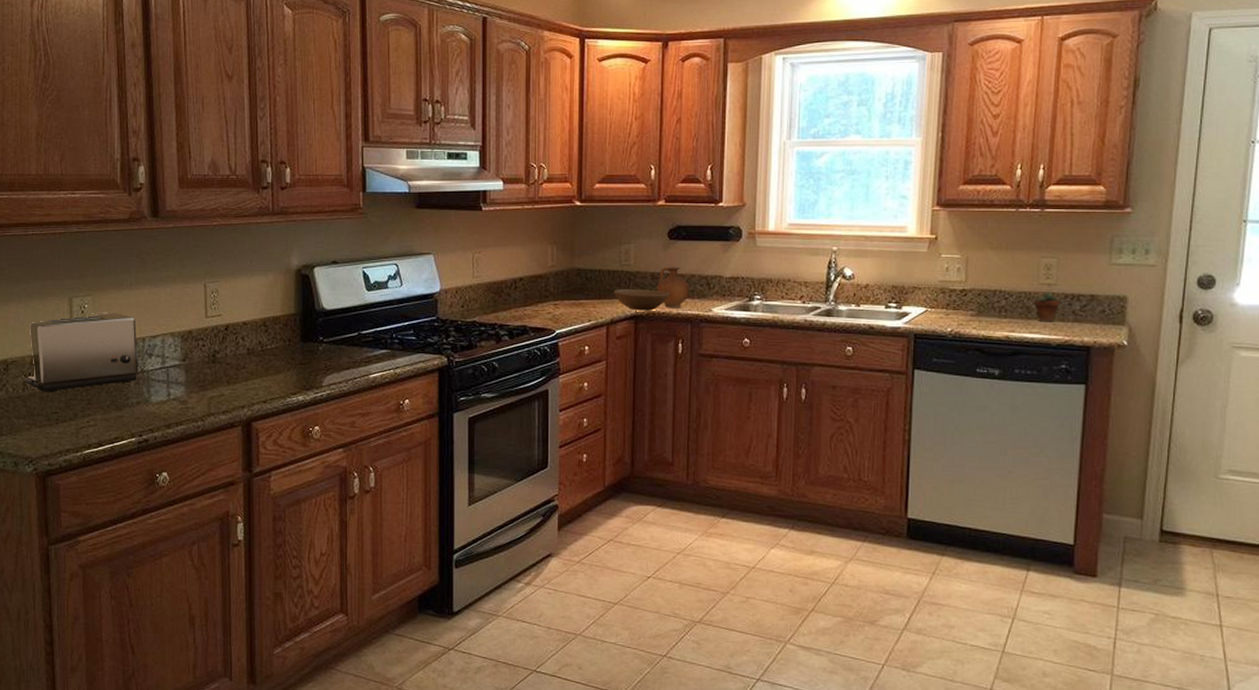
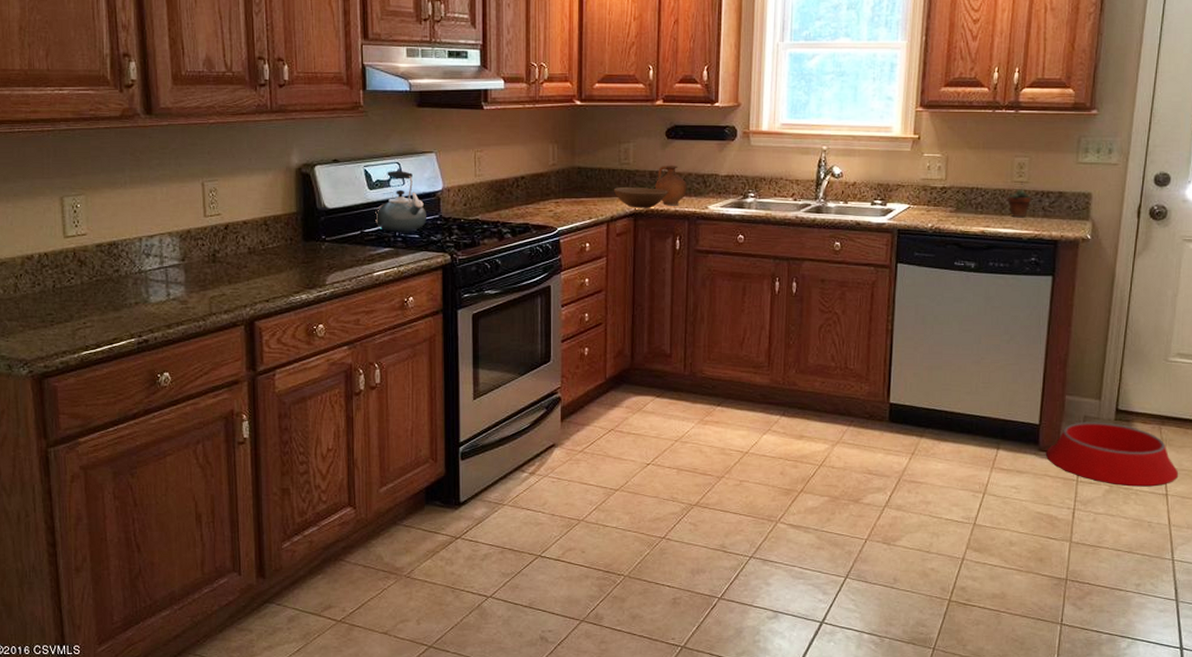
toaster: present [23,312,139,391] -> none [14,211,136,292]
kettle: none [373,272,425,334] -> present [375,171,427,232]
pet bowl: none [1081,543,1233,616] -> present [1045,422,1178,487]

